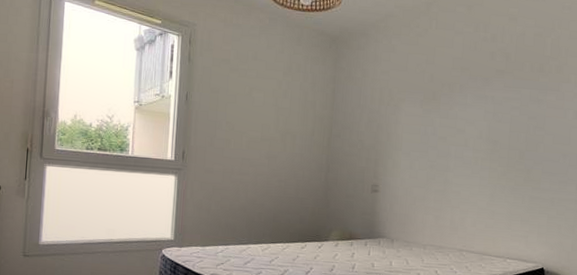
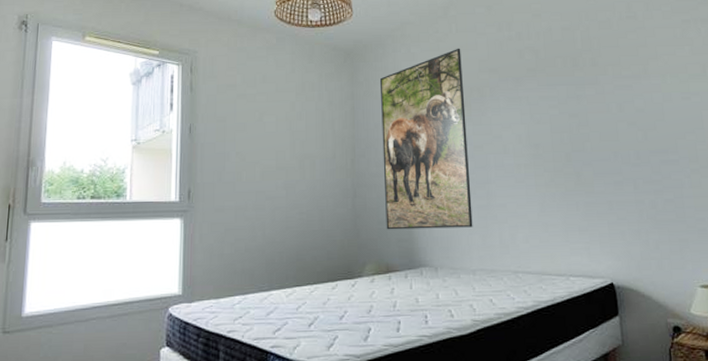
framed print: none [353,44,438,209] -> present [379,48,473,230]

